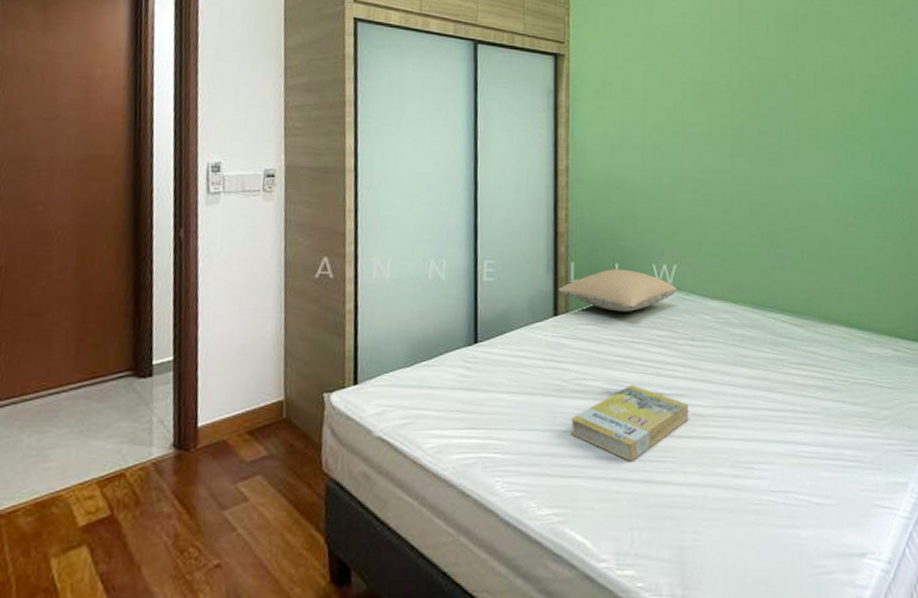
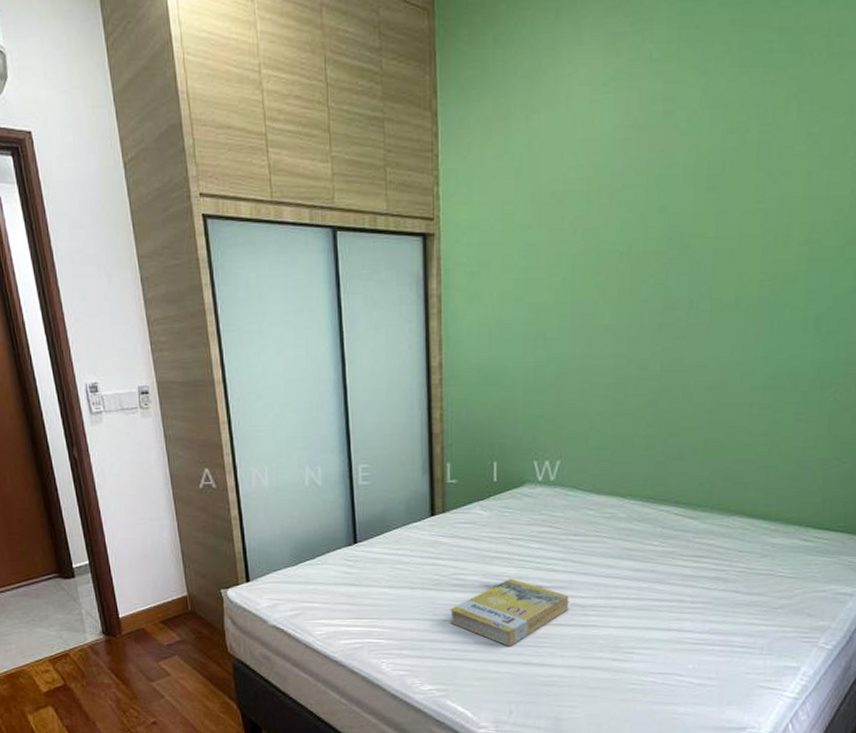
pillow: present [558,269,678,312] -> none [434,467,560,510]

